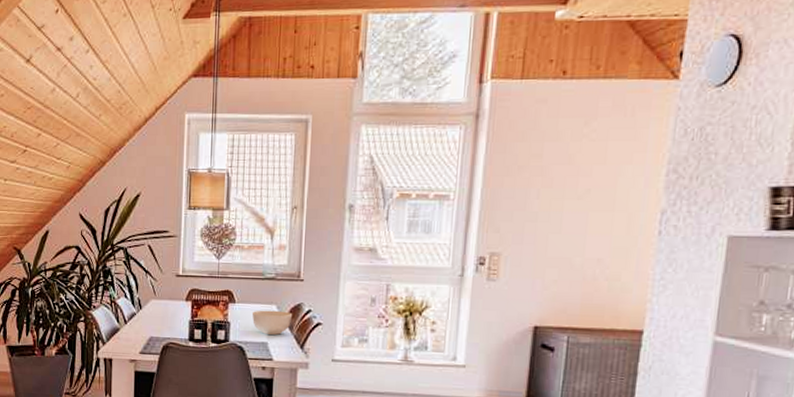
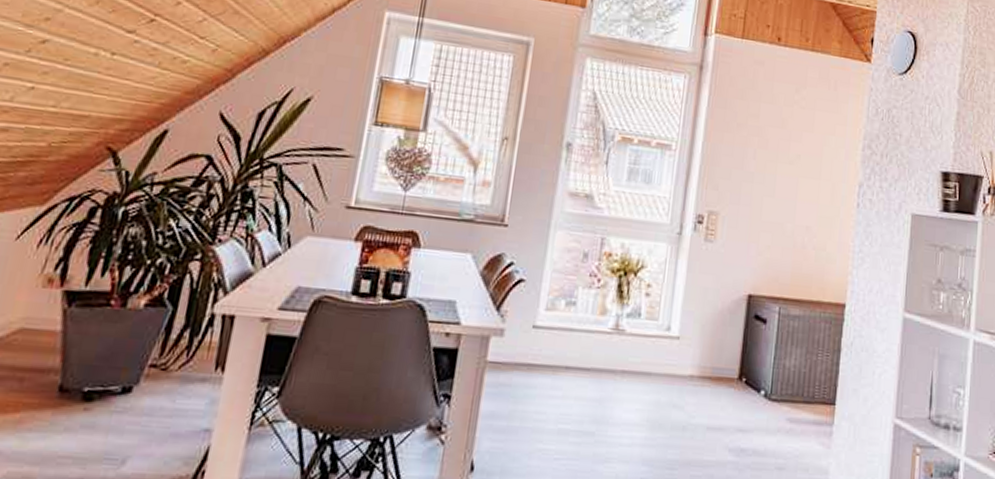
bowl: present [252,310,293,336] -> none [440,258,491,293]

